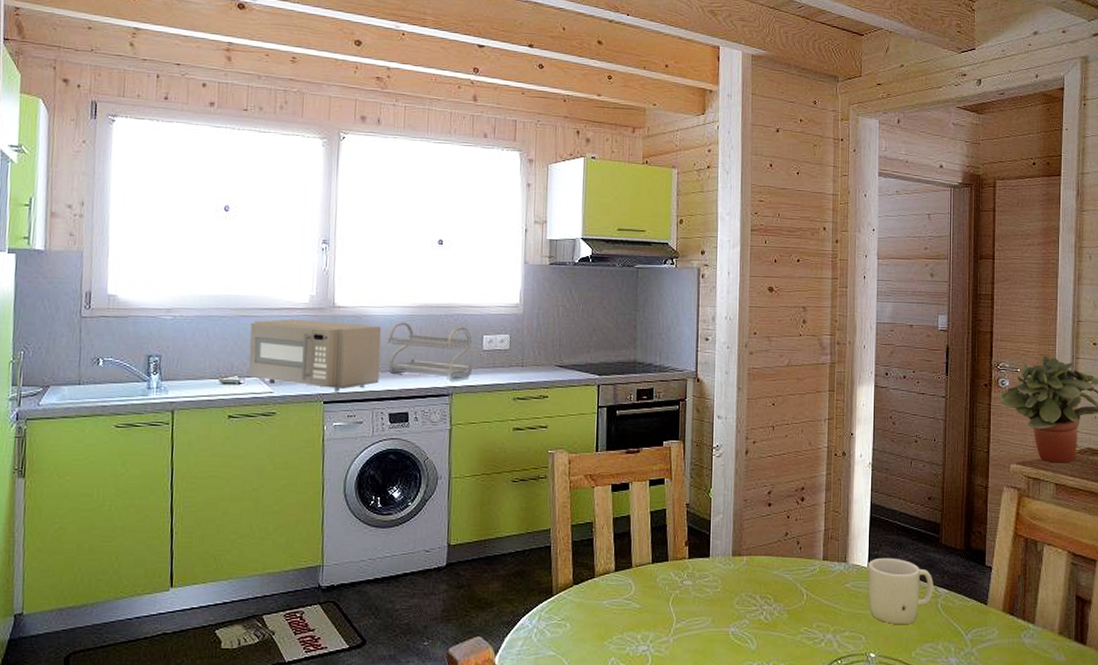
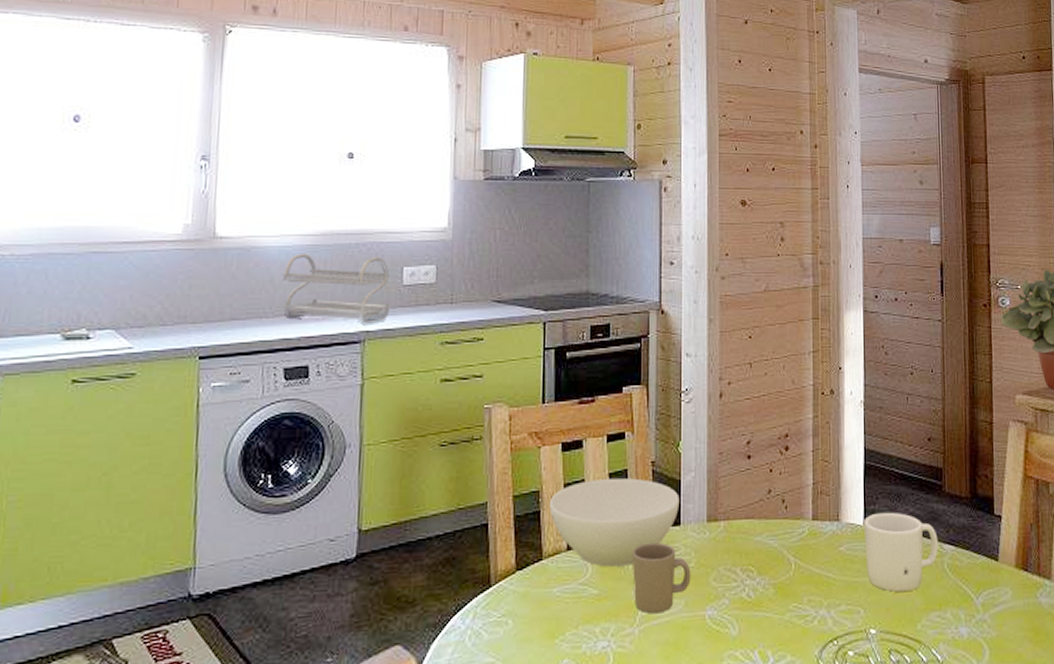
microwave: present [248,319,382,392] -> none [100,255,275,344]
bowl: none [600,515,709,587] -> present [549,477,679,567]
mug: none [668,570,718,627] -> present [631,542,691,614]

